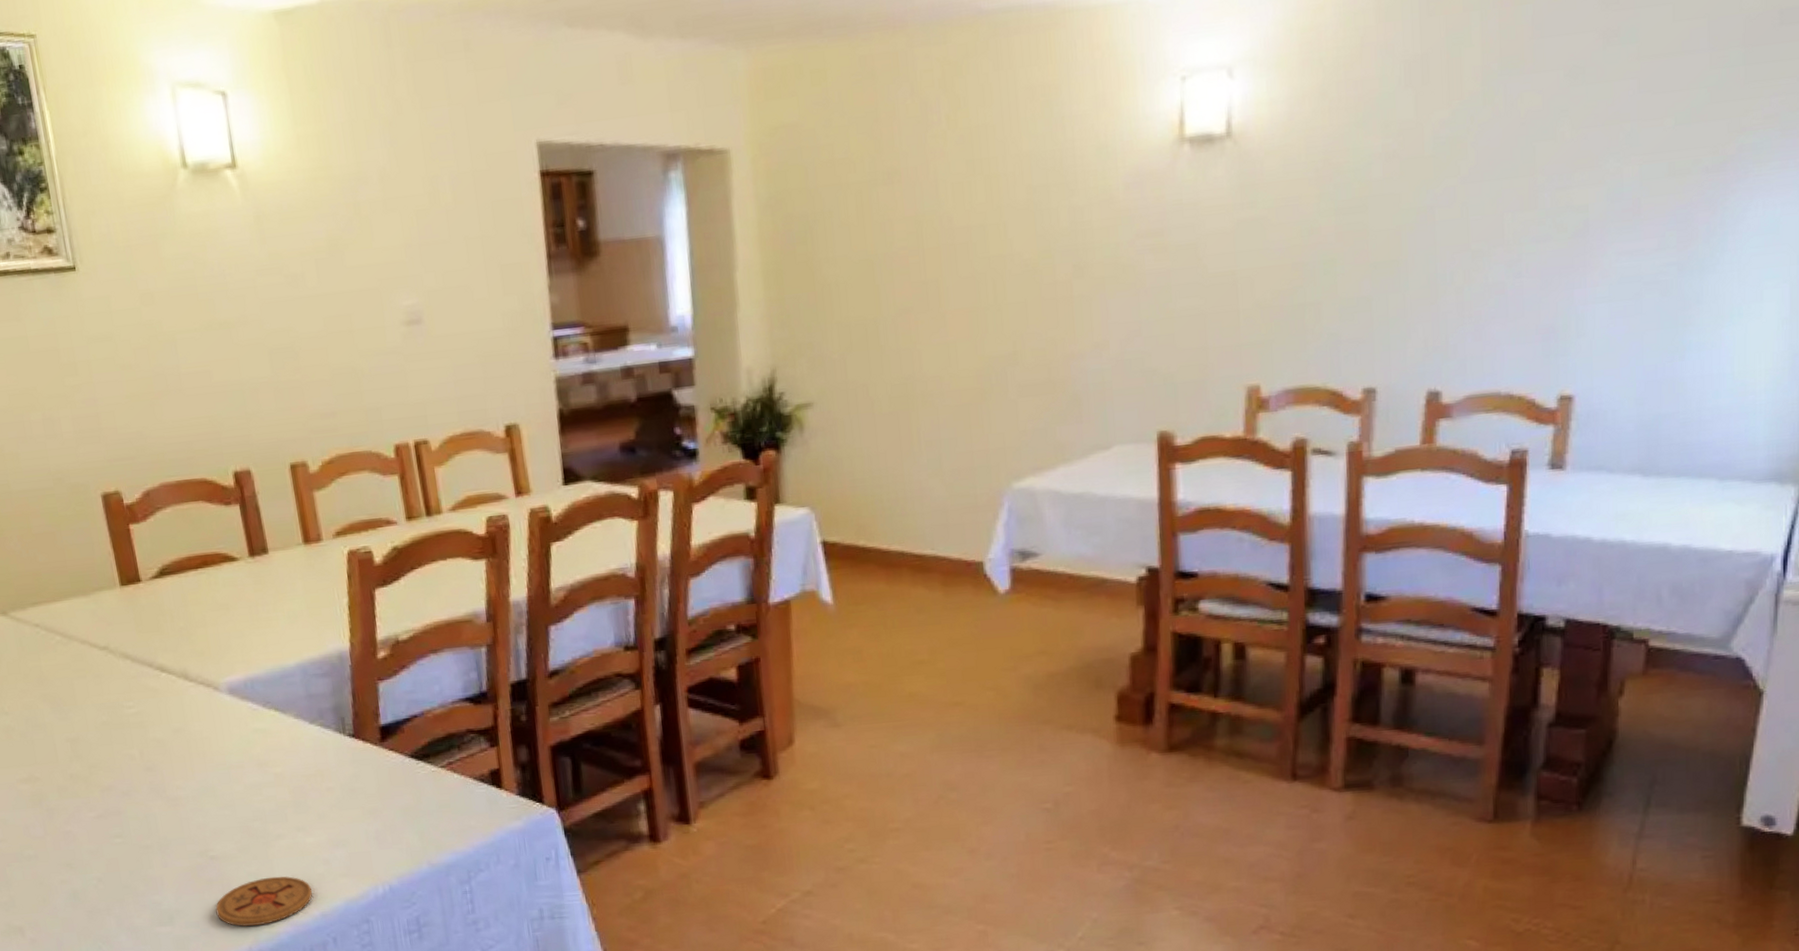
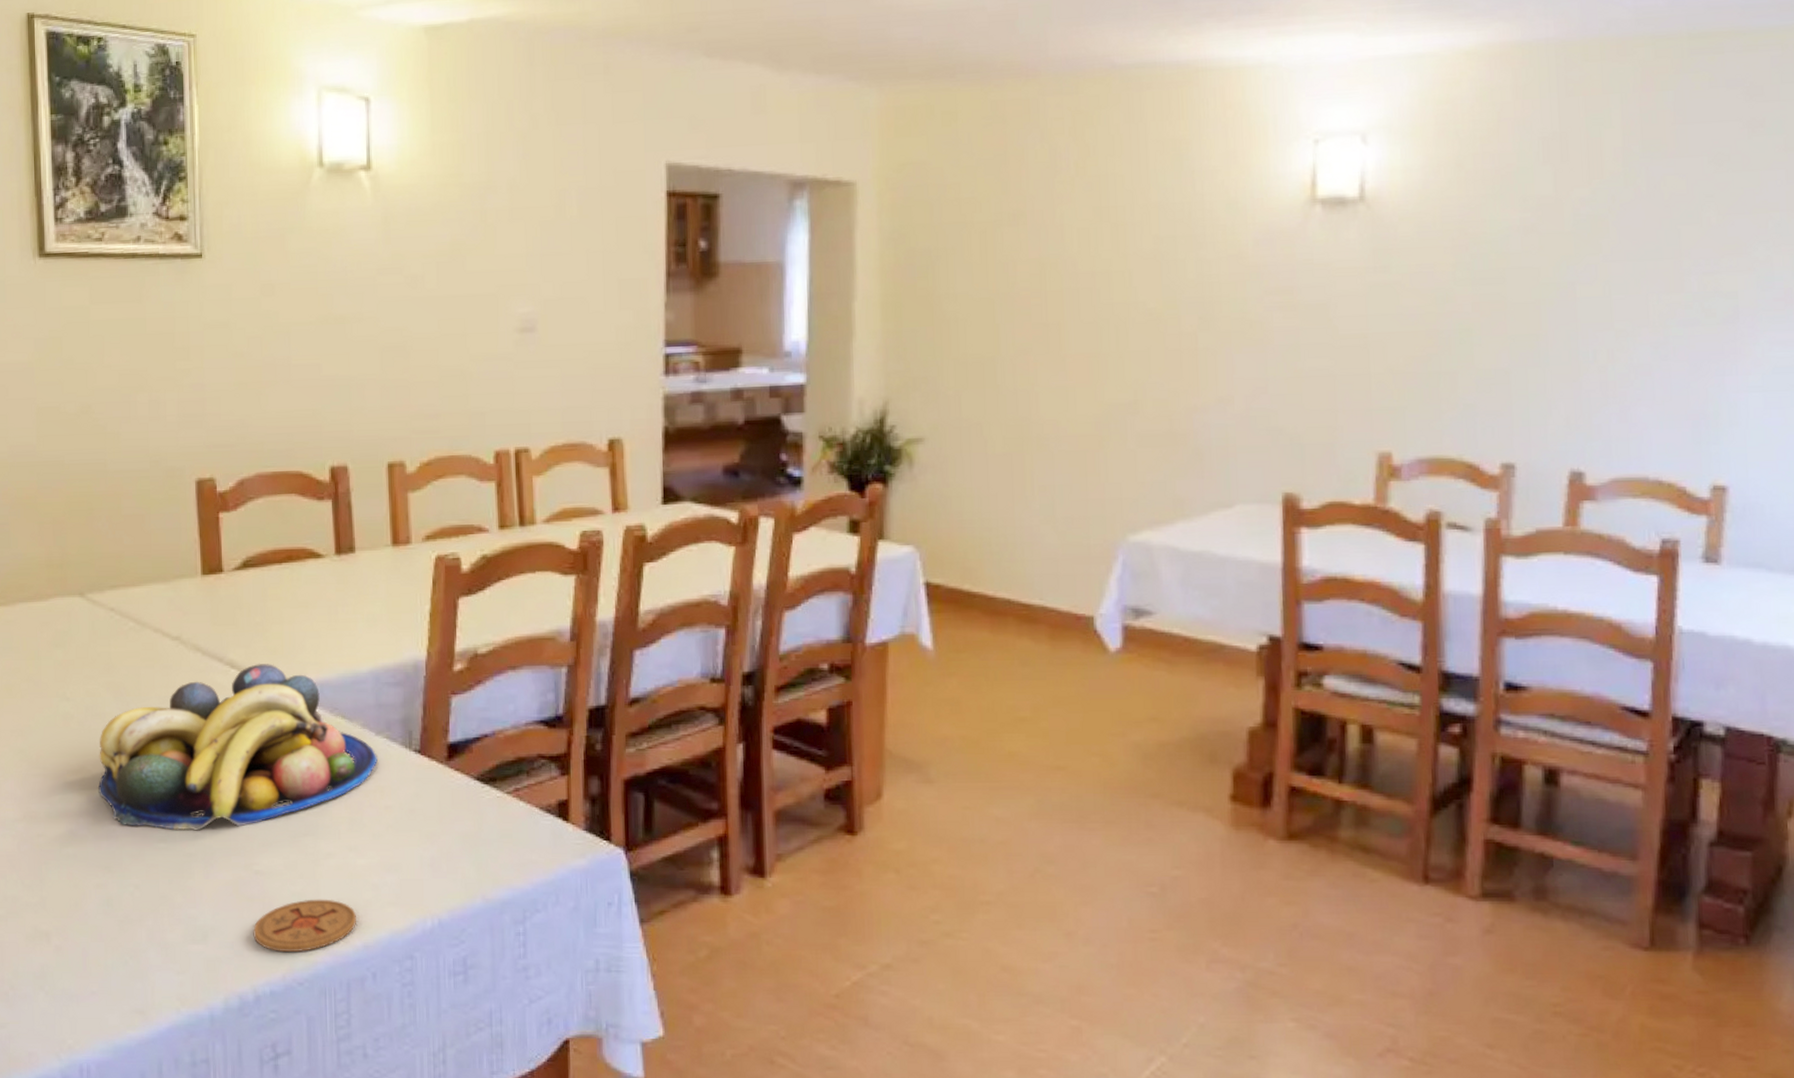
fruit bowl: none [43,665,315,826] -> present [98,663,378,831]

